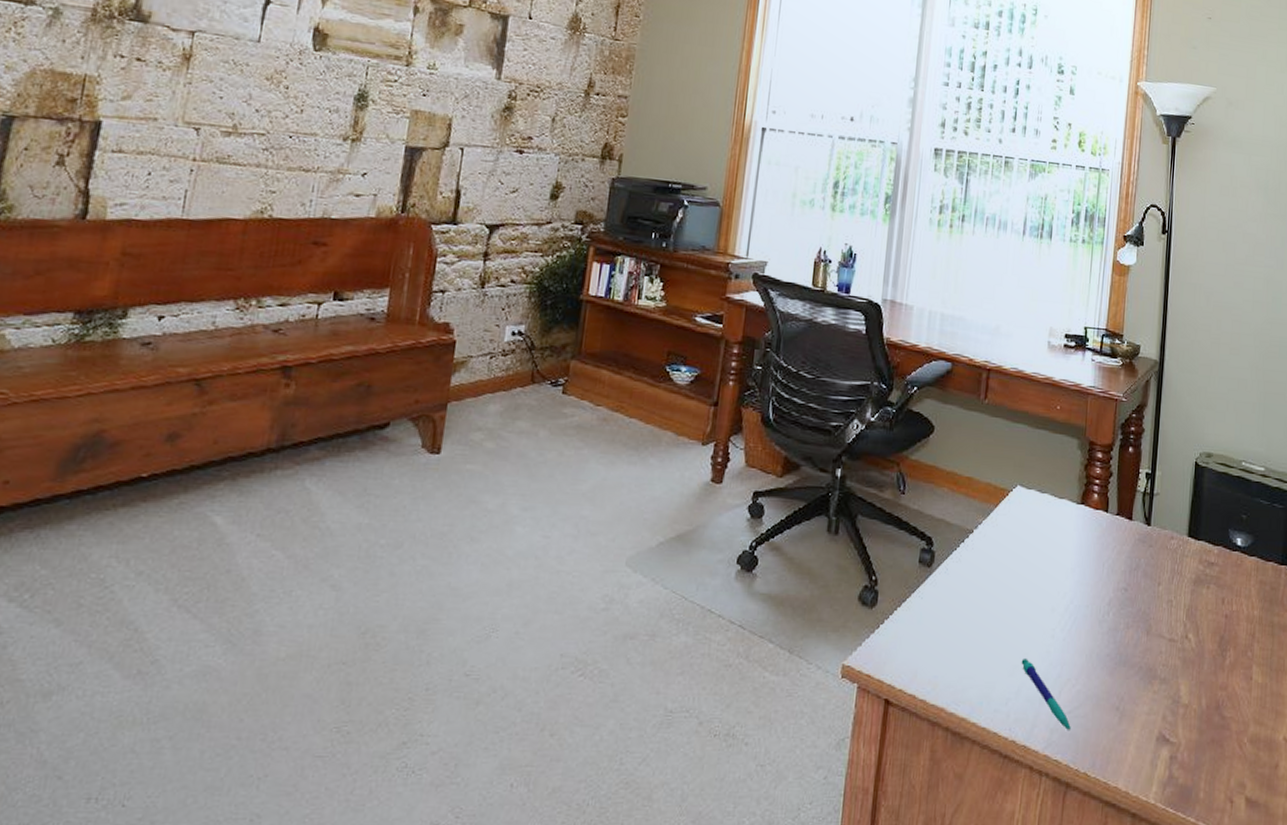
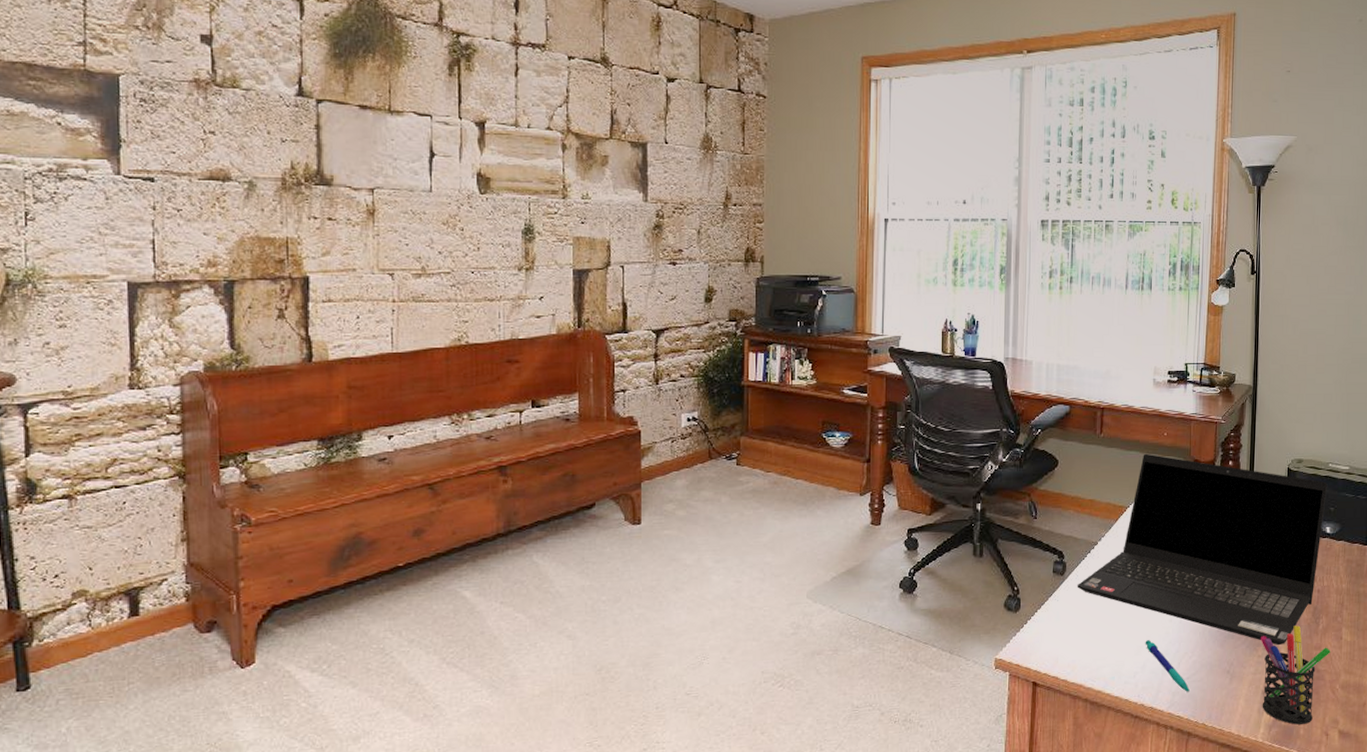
laptop computer: none [945,428,1240,681] -> present [1077,453,1328,646]
pen holder: none [1155,657,1238,785] -> present [1261,625,1330,725]

